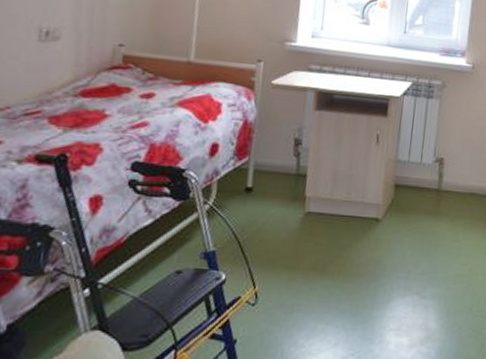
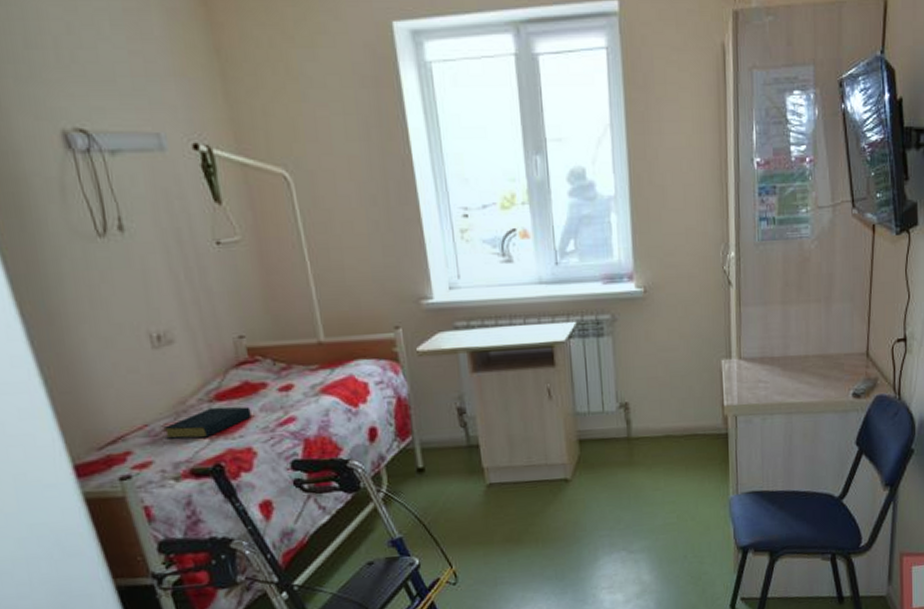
hardback book: none [23,101,110,128] -> present [163,406,252,439]

